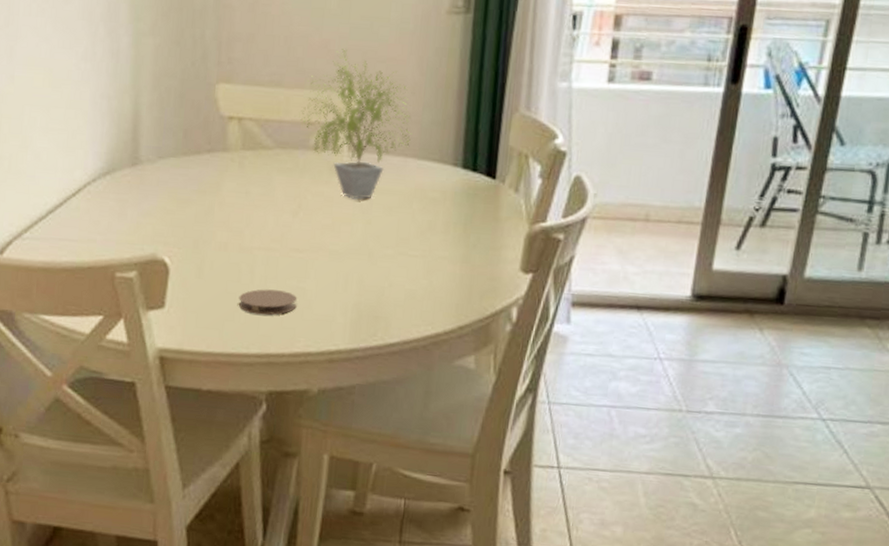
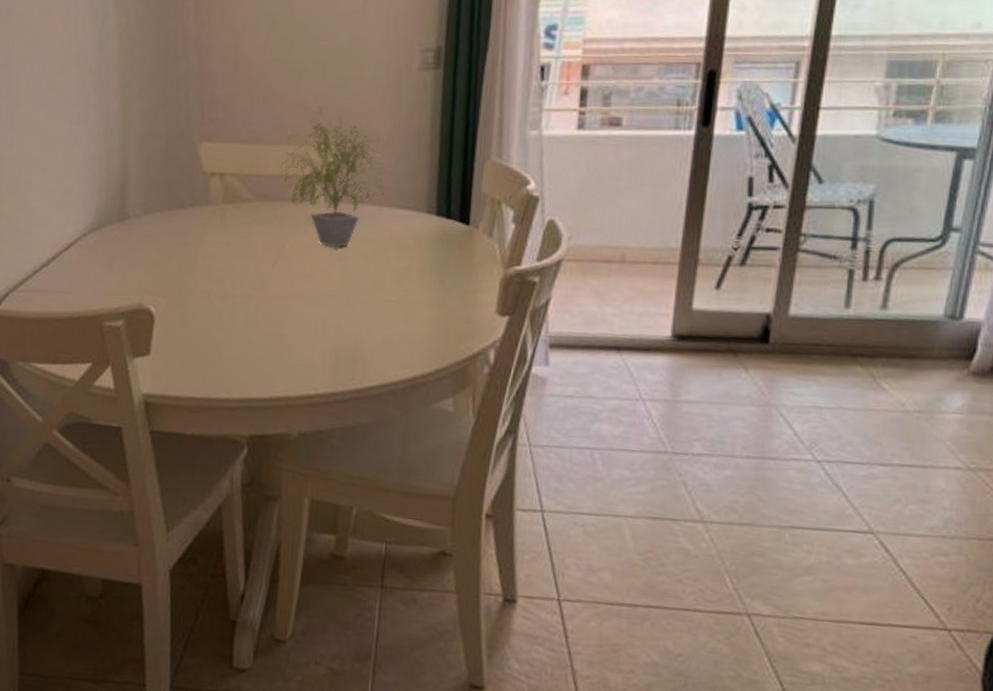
coaster: present [239,289,297,315] -> none [220,335,277,361]

